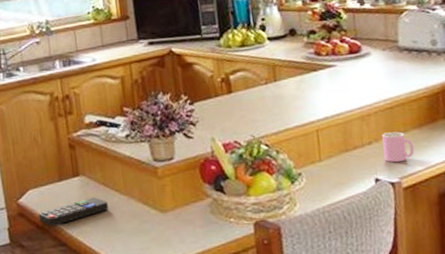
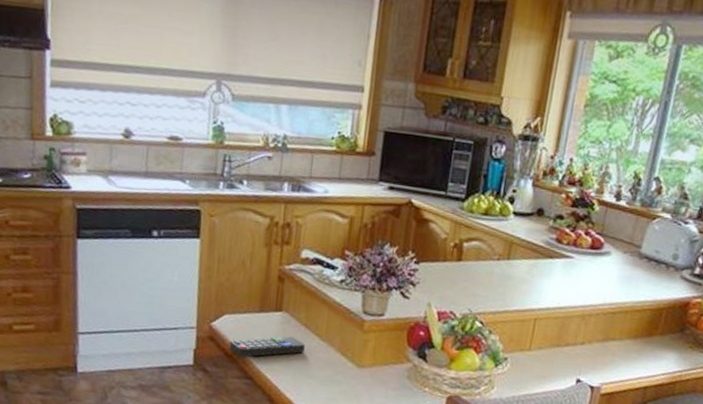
cup: present [382,131,414,163] -> none [591,336,624,369]

